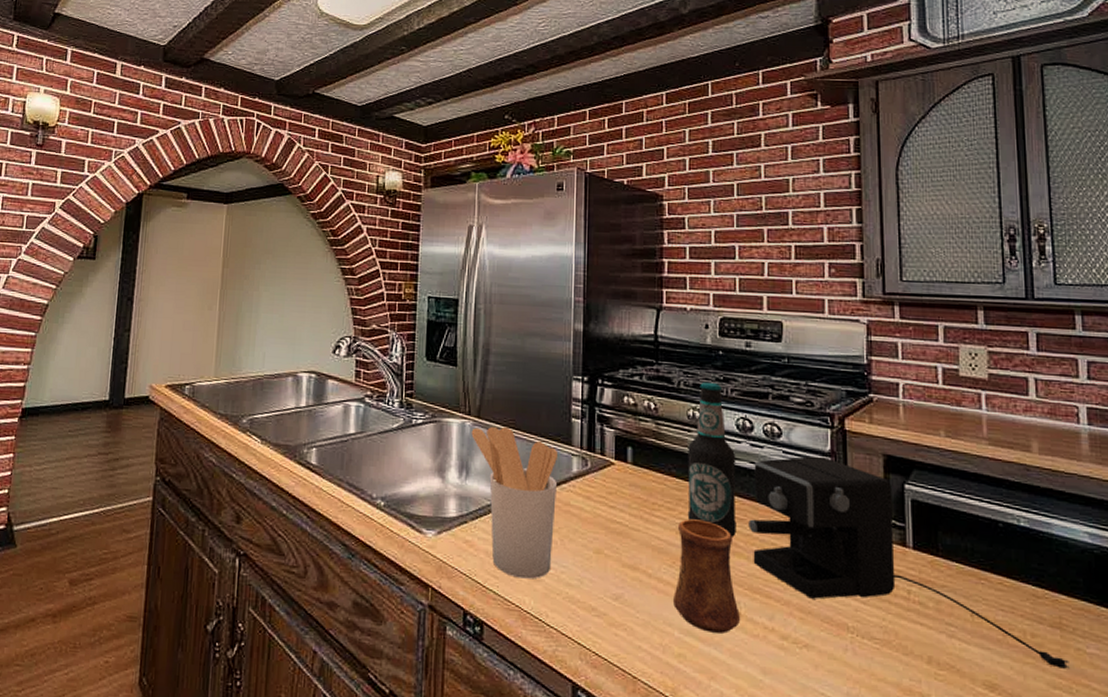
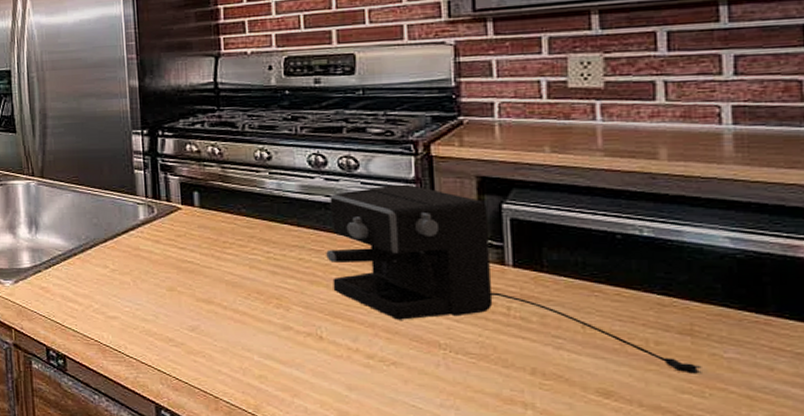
utensil holder: present [471,426,559,579] -> none [36,183,126,317]
cup: present [673,519,740,634] -> none [251,254,322,356]
bottle: present [687,382,736,537] -> none [257,122,314,268]

